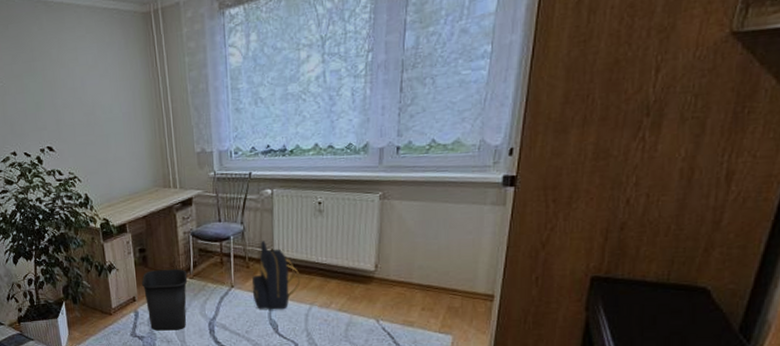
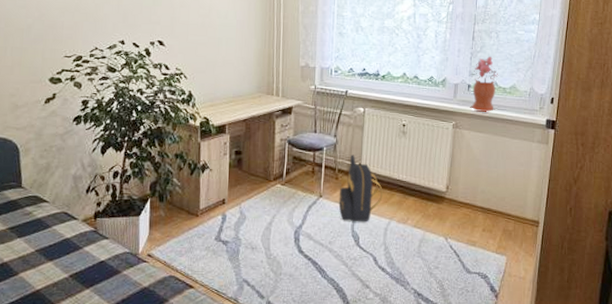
waste bin: present [141,269,188,331] -> none [233,174,280,237]
potted flower: none [399,109,437,177] -> present [470,57,499,112]

